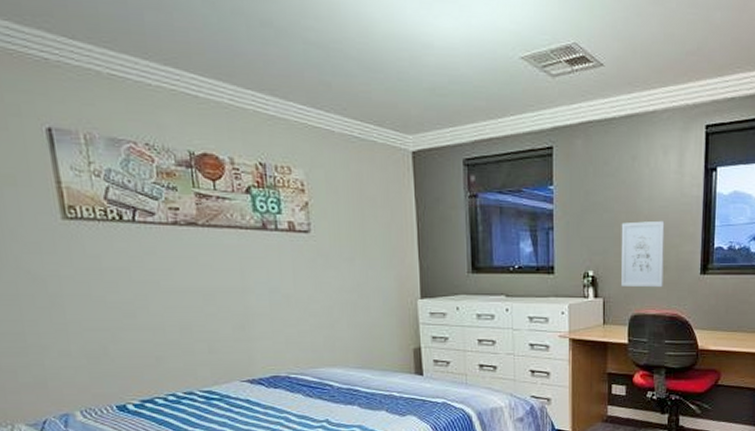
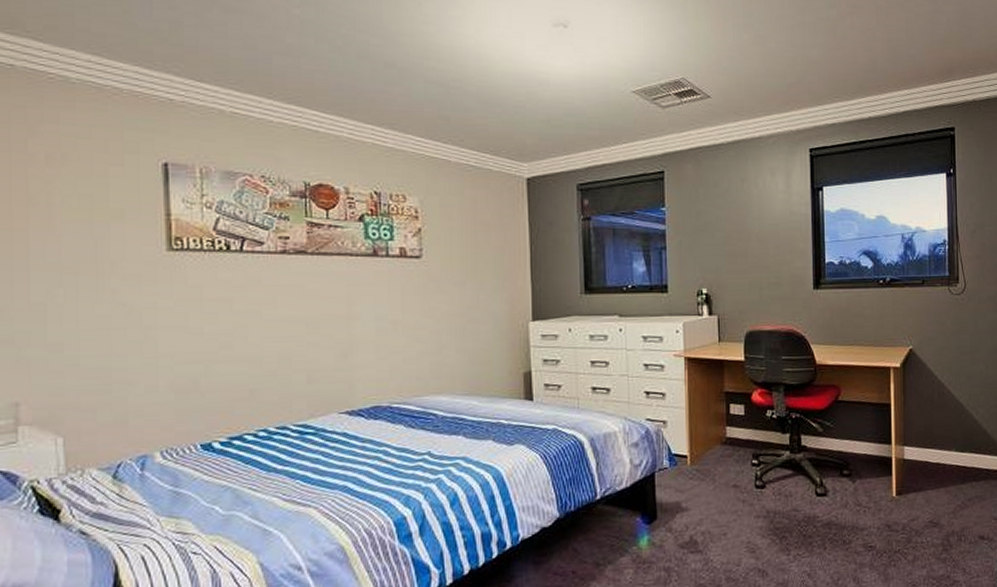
wall art: present [620,220,665,288] -> none [733,238,777,304]

